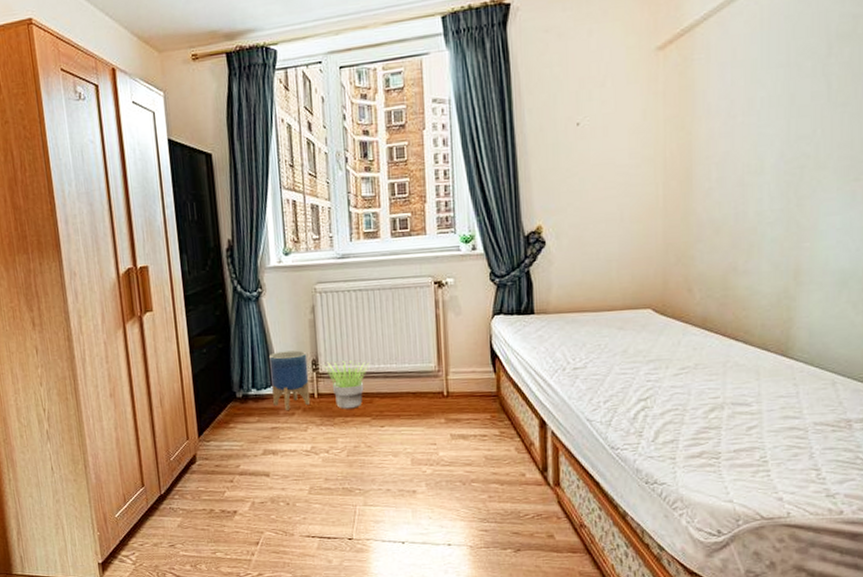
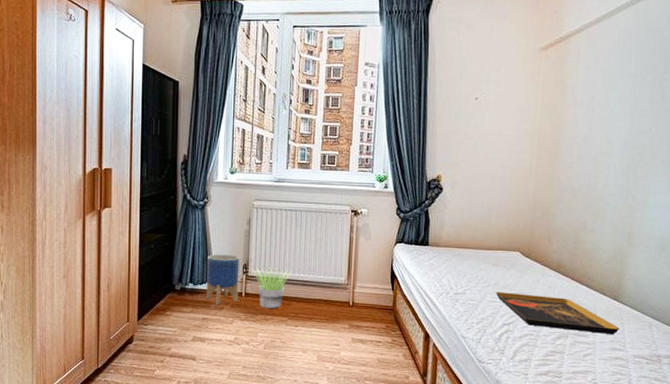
decorative tray: none [624,360,793,400] -> present [495,292,620,334]

